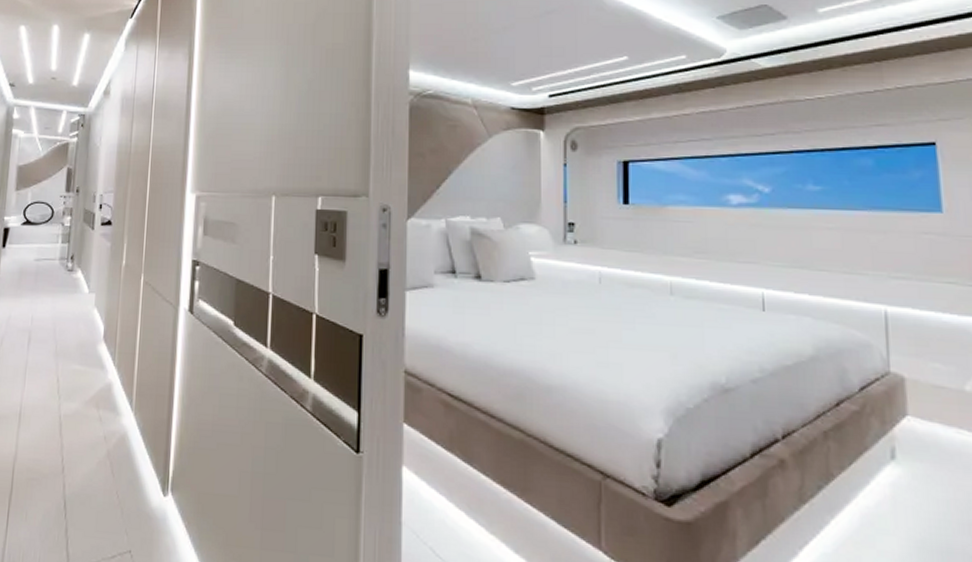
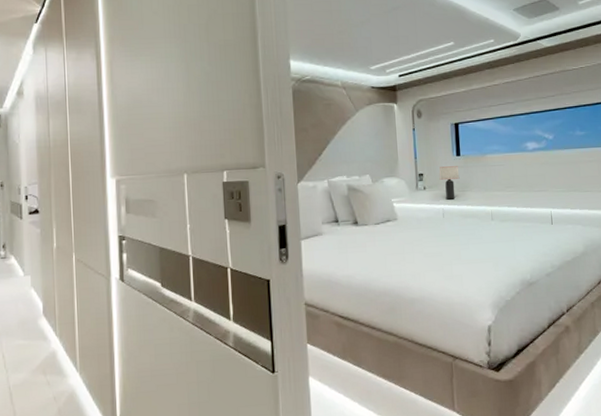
table lamp: none [597,216,627,262] -> present [439,166,460,201]

